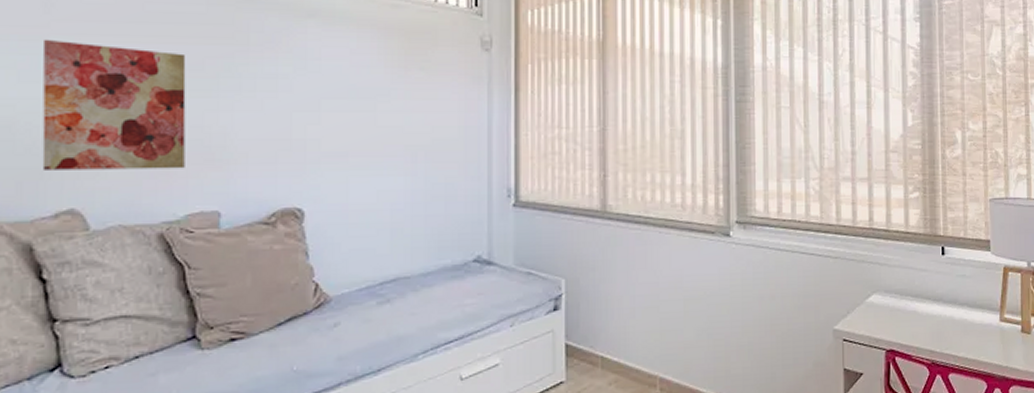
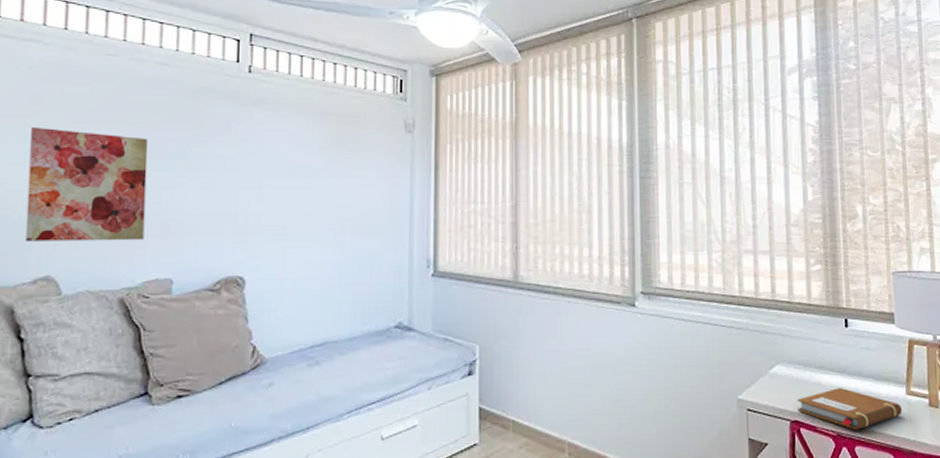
notebook: none [893,316,995,358] -> present [797,388,902,430]

